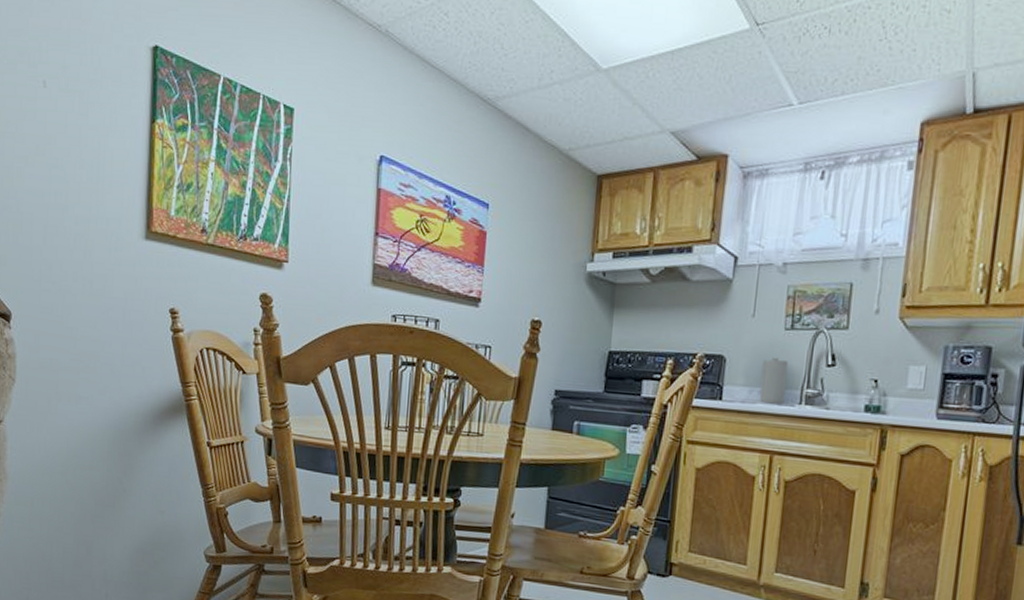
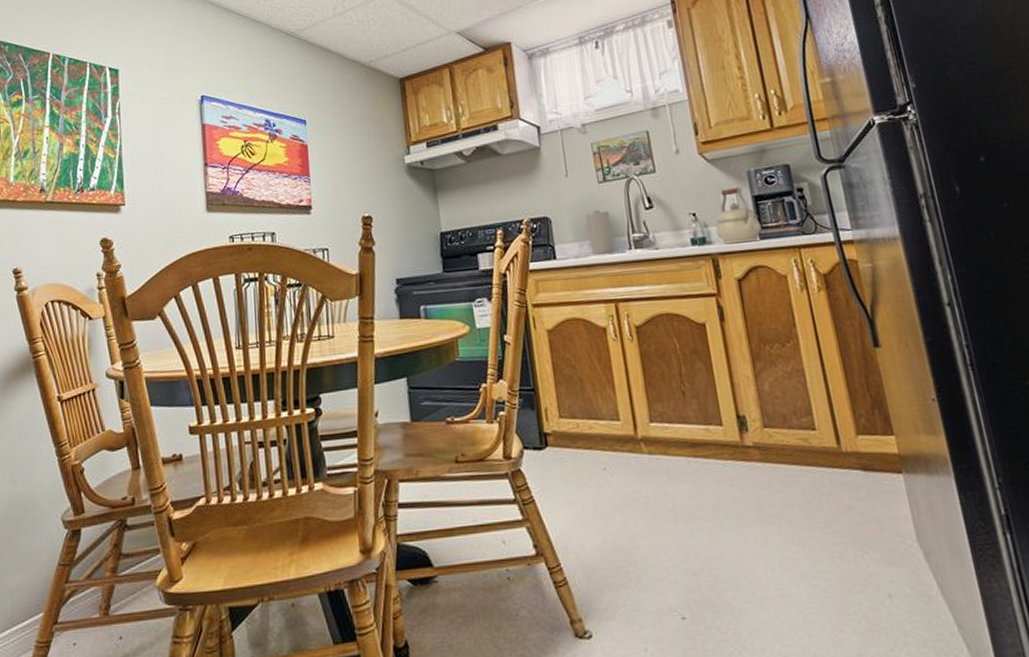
kettle: none [892,360,943,420] -> present [715,186,762,244]

